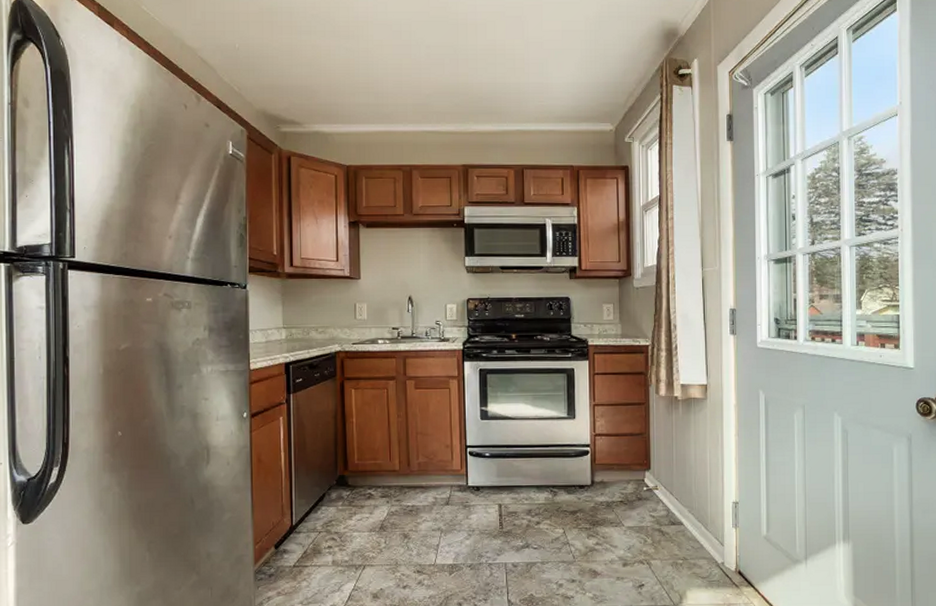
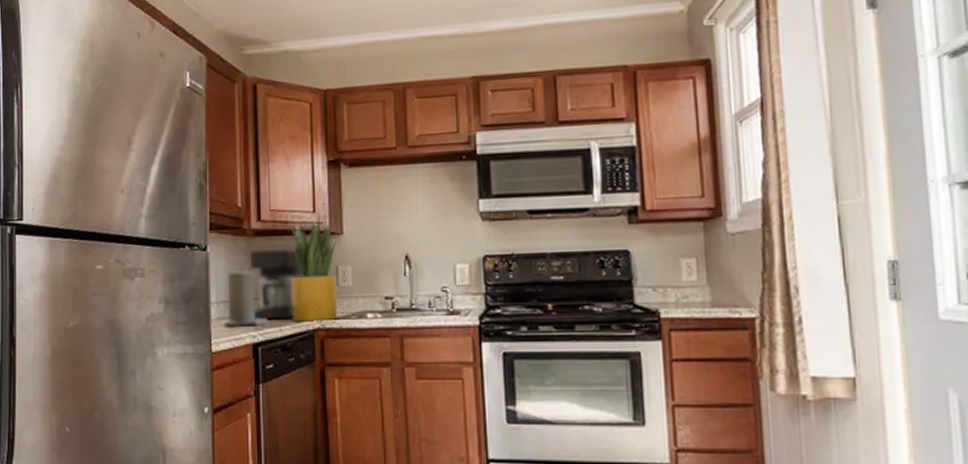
paper towel: none [260,305,298,351] -> present [224,270,267,328]
coffee maker: none [283,288,328,344] -> present [249,248,304,320]
planter: none [314,262,356,346] -> present [286,213,338,322]

